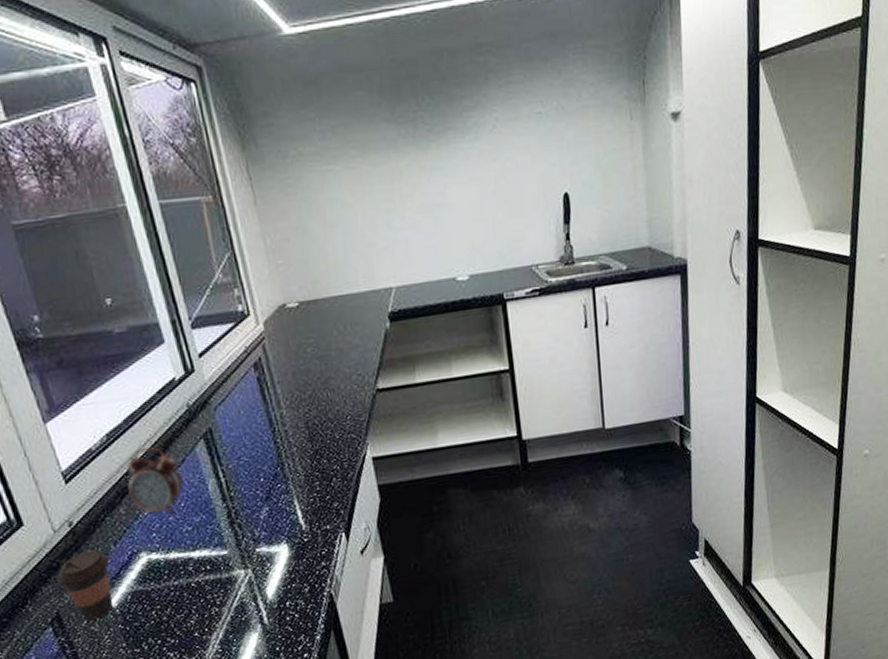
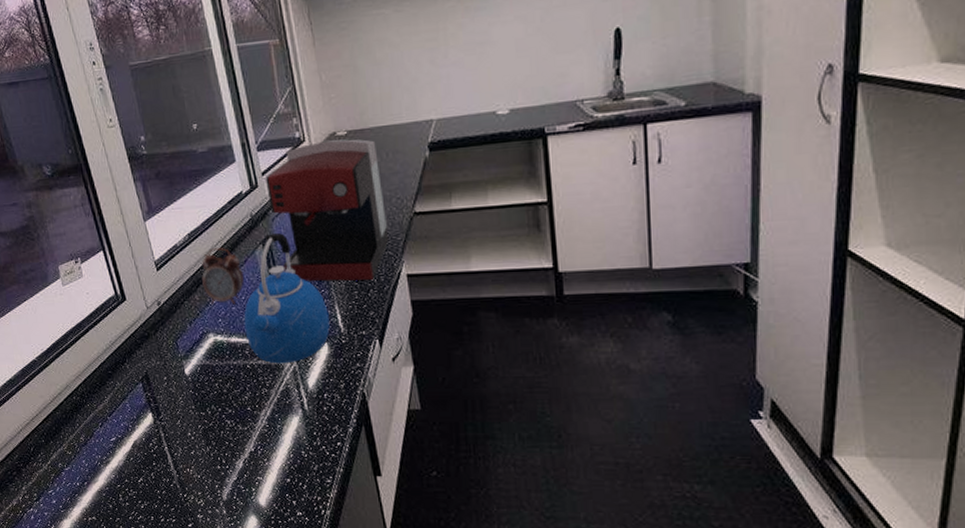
coffee cup: present [56,550,113,621] -> none [147,327,186,383]
kettle: none [184,424,290,577] -> present [244,233,330,364]
coffee maker: none [203,311,352,477] -> present [265,139,389,281]

